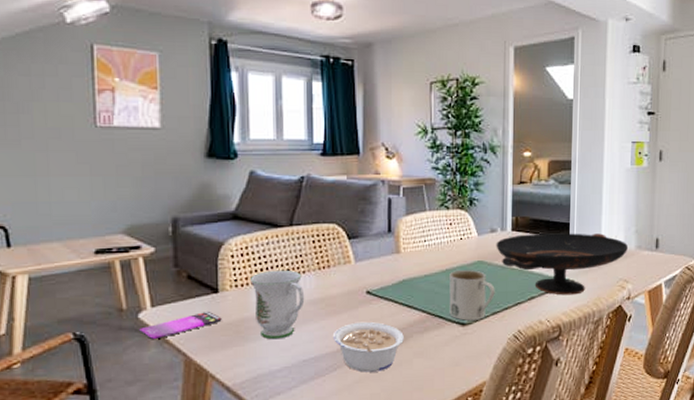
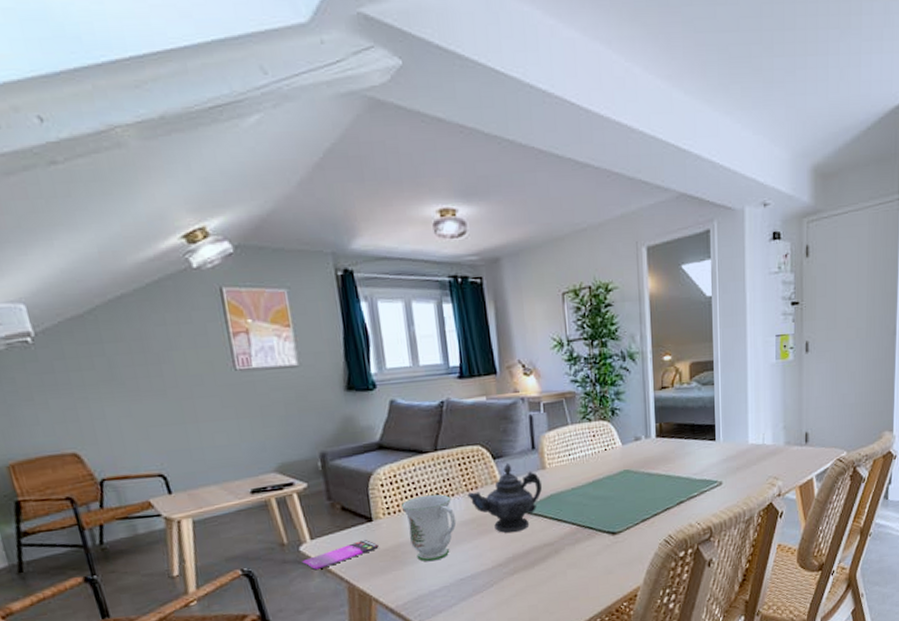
teapot: none [319,243,394,315] -> present [467,462,542,533]
legume: present [332,321,404,373] -> none [486,537,556,586]
mug: present [449,270,495,321] -> none [596,479,643,530]
decorative bowl: present [496,233,629,295] -> none [641,432,777,498]

